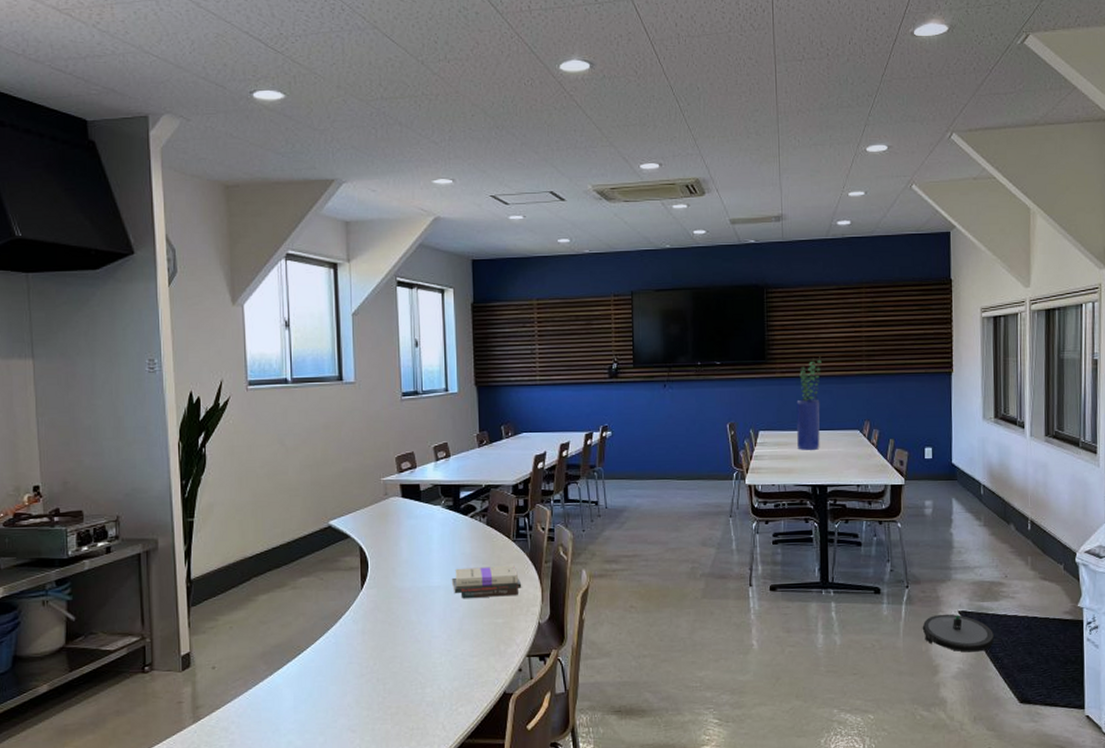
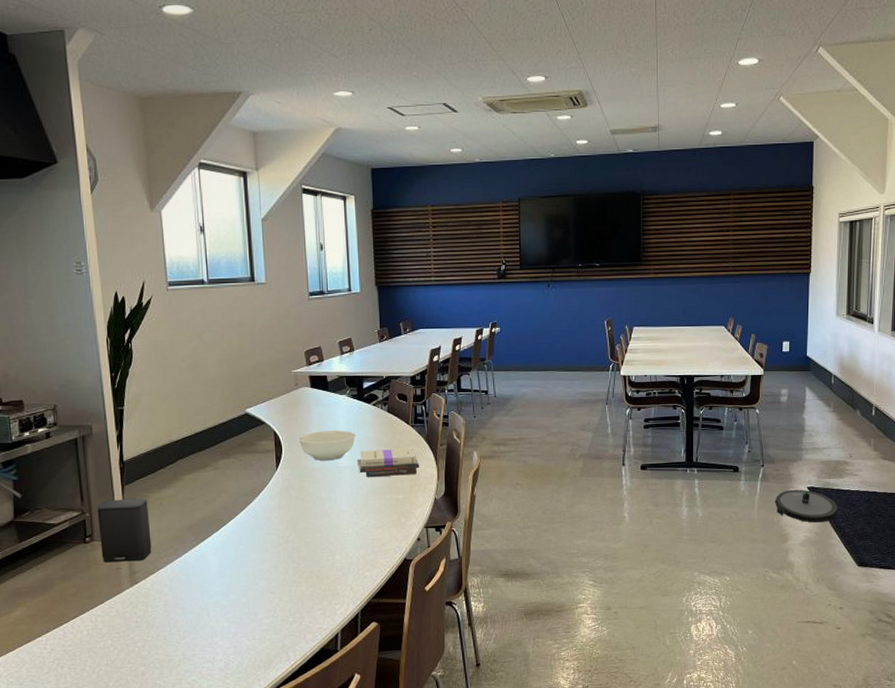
pedal bin: none [159,621,219,696] -> present [97,497,152,563]
bowl: none [387,545,450,580] -> present [298,430,355,461]
vase: present [796,355,822,450] -> none [668,257,692,344]

